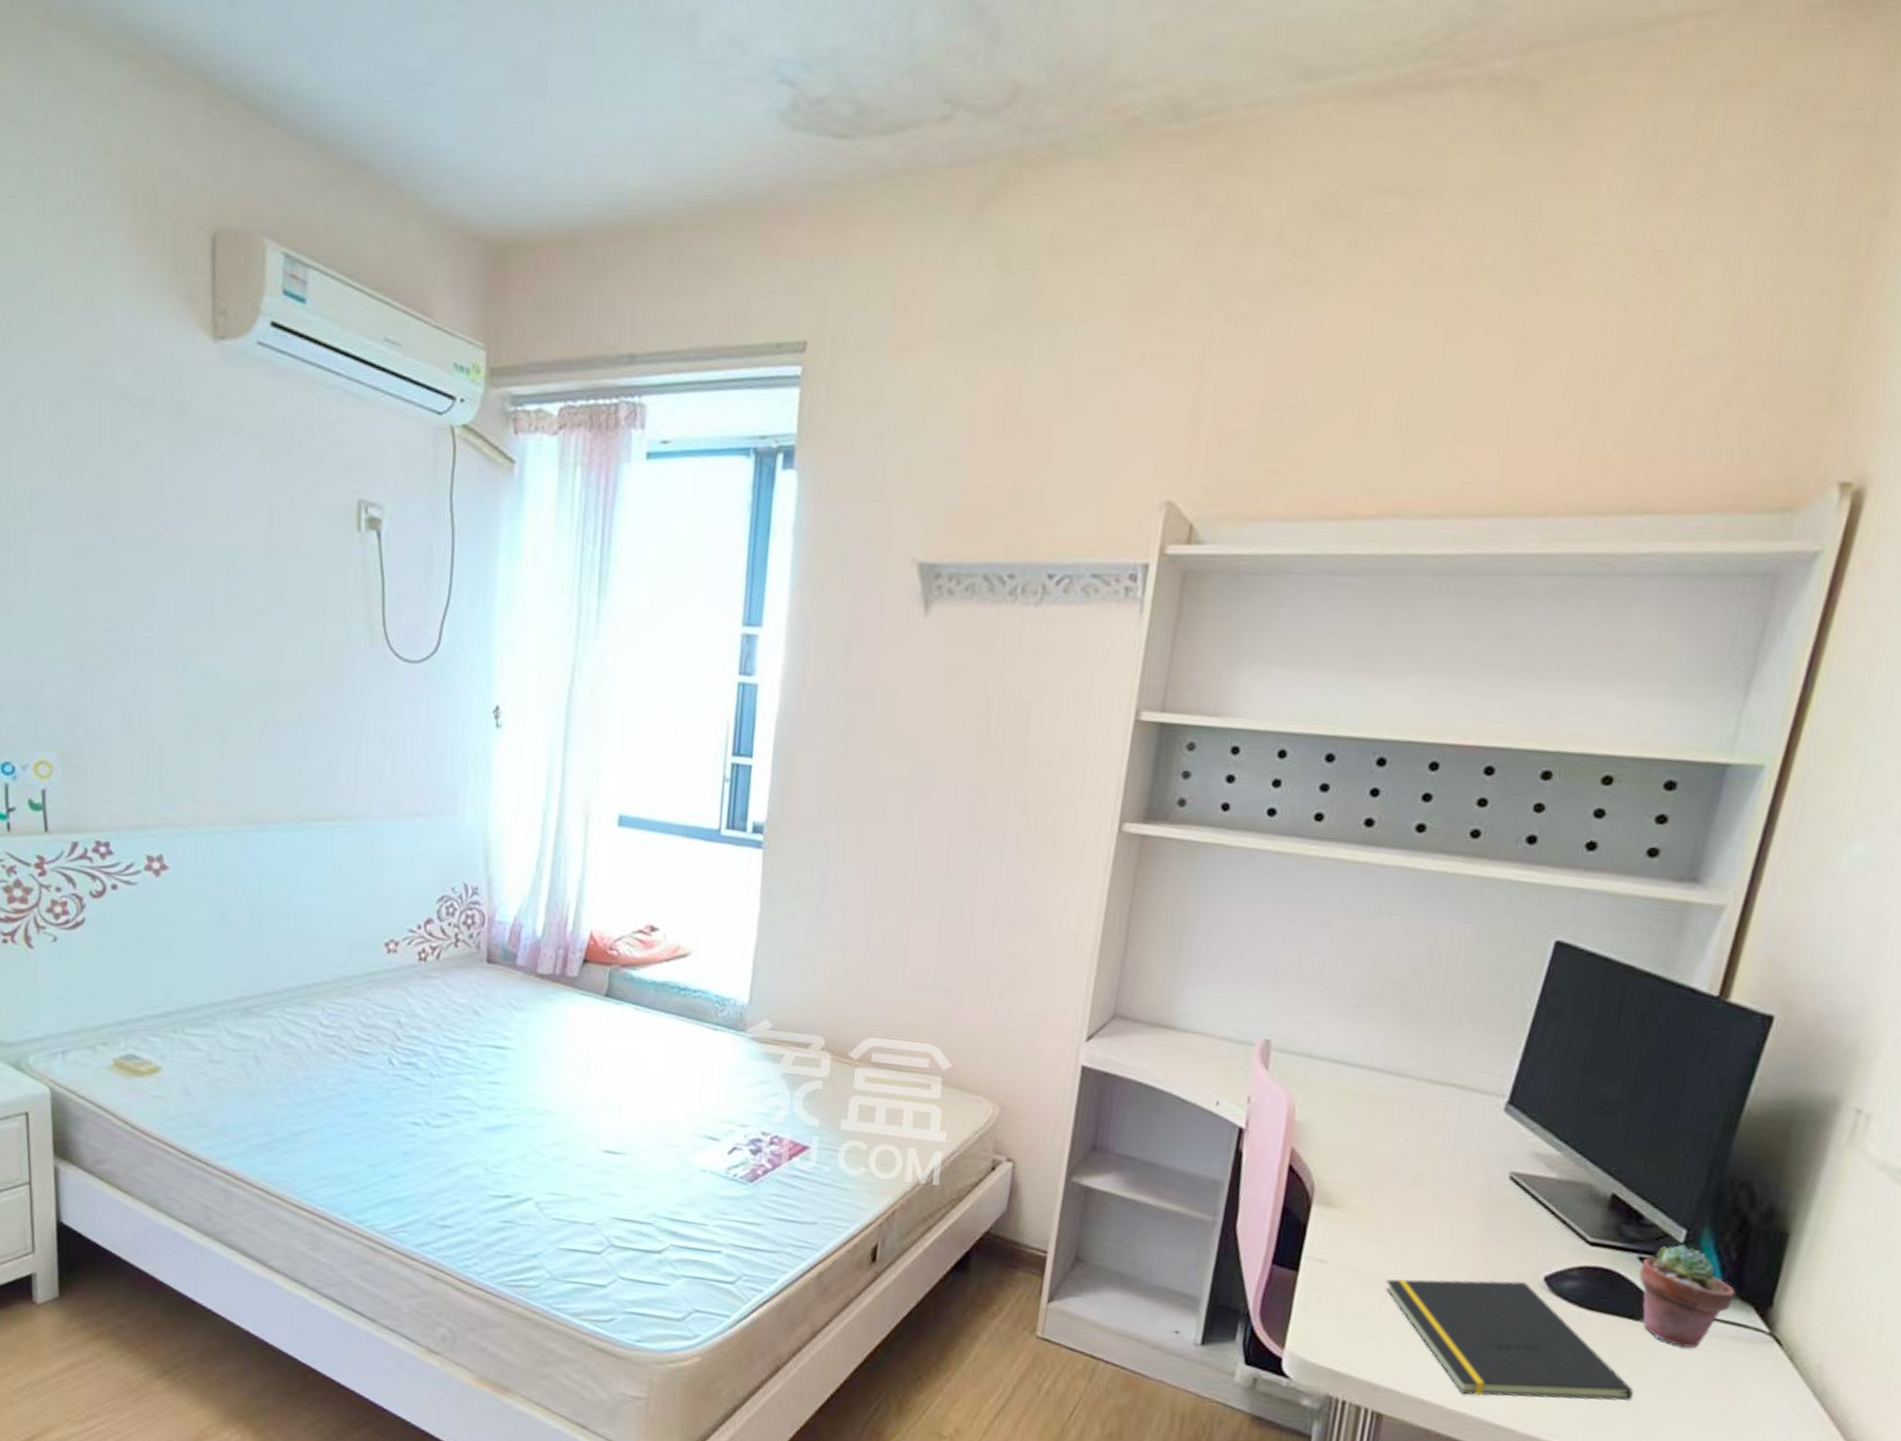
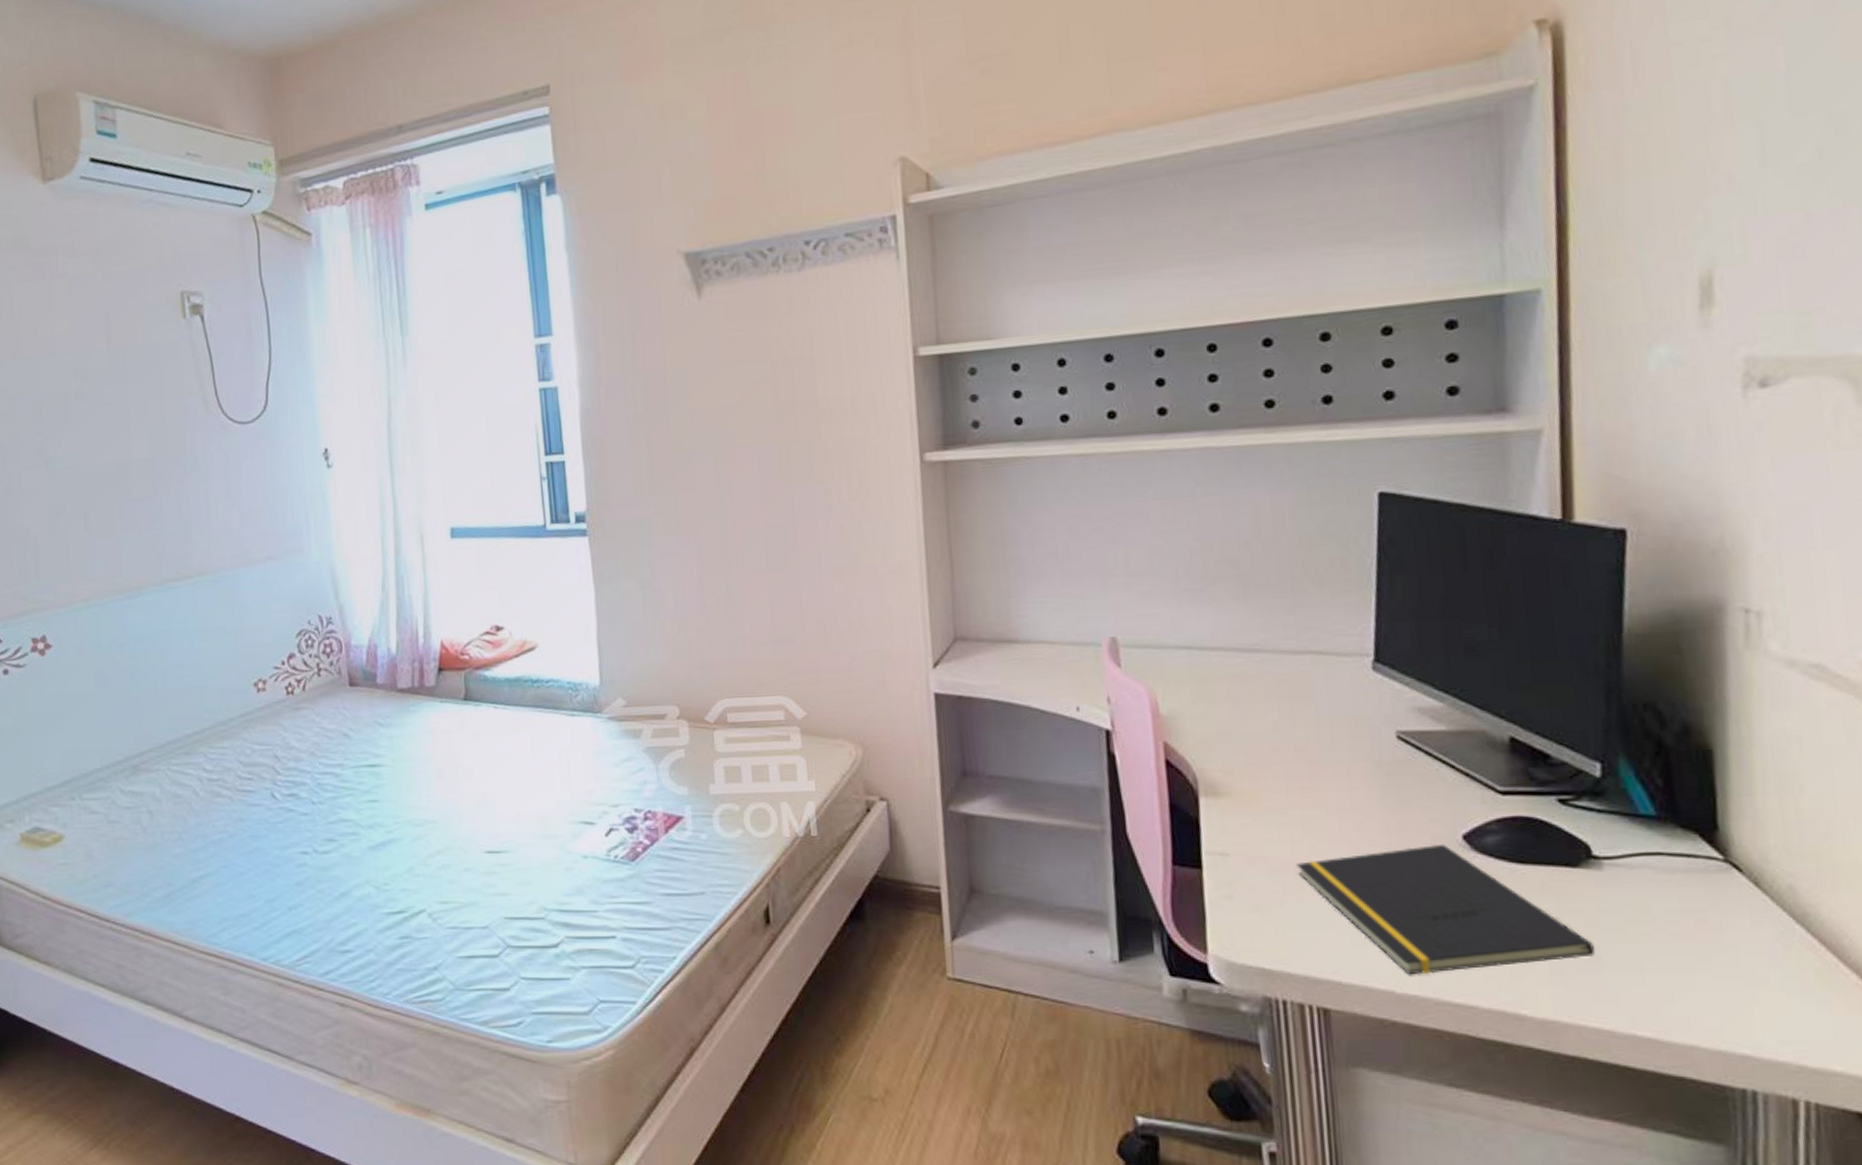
potted succulent: present [1639,1244,1736,1348] -> none [1562,778,1674,890]

